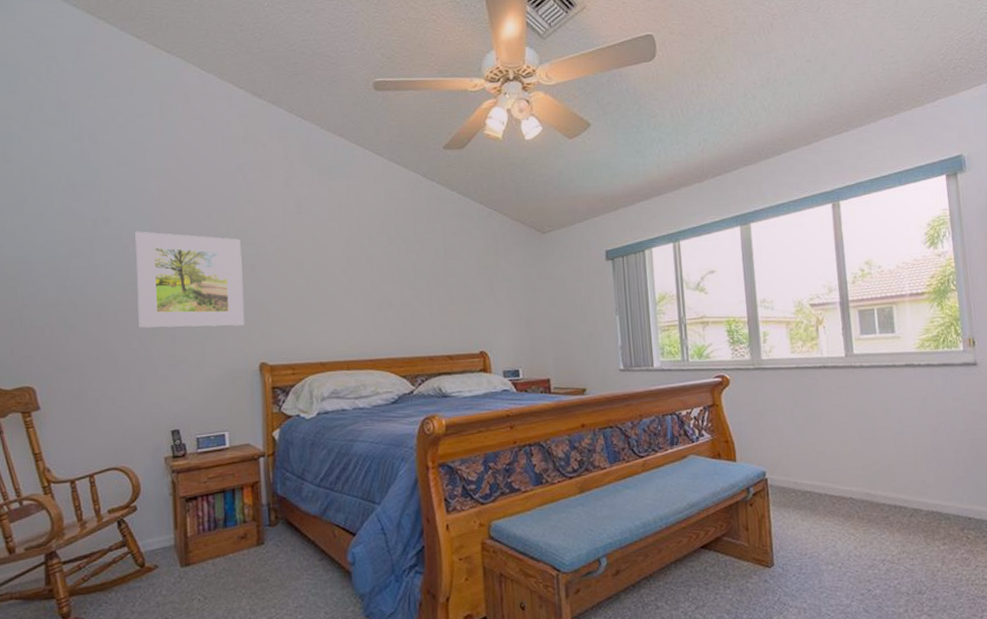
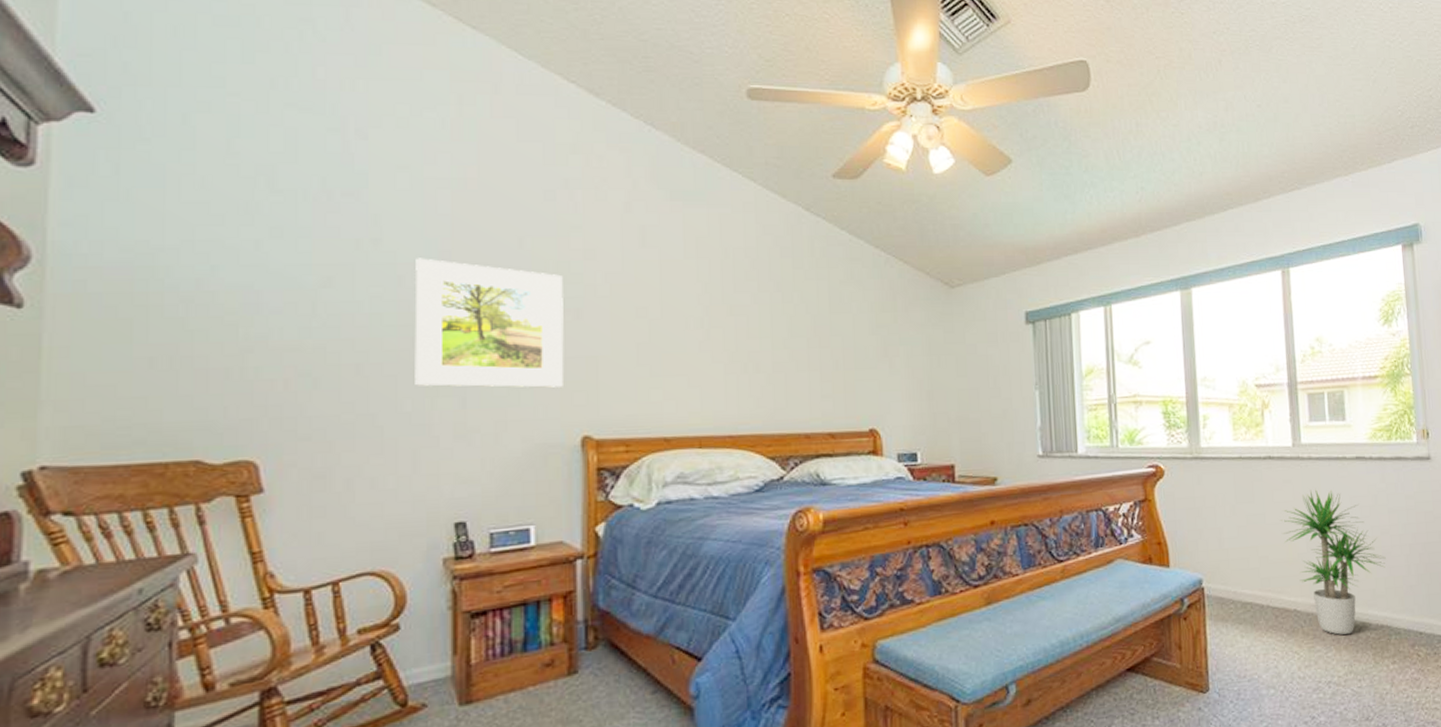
potted plant: none [835,393,935,519] -> present [1280,489,1386,635]

